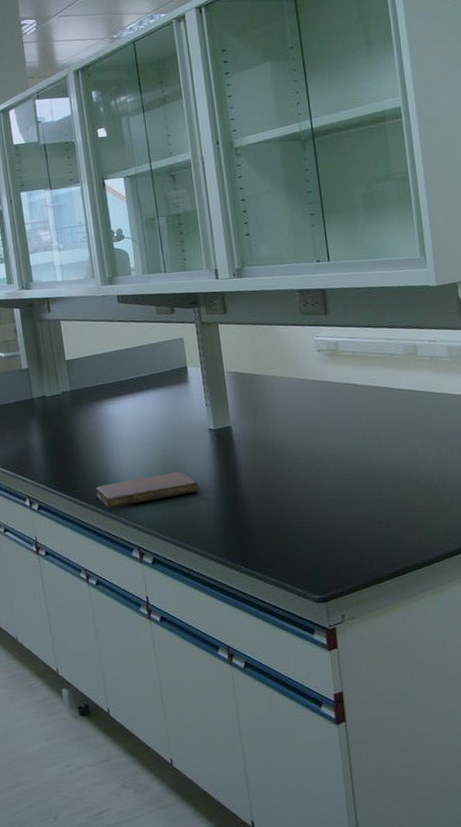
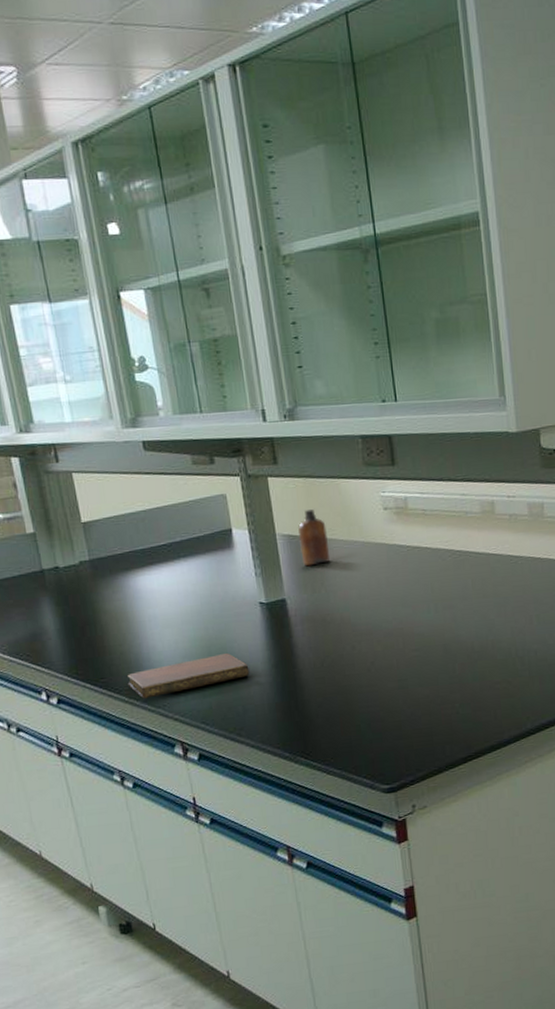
flask: none [243,351,271,399] -> present [298,509,331,567]

